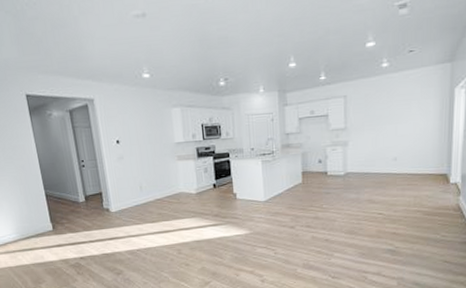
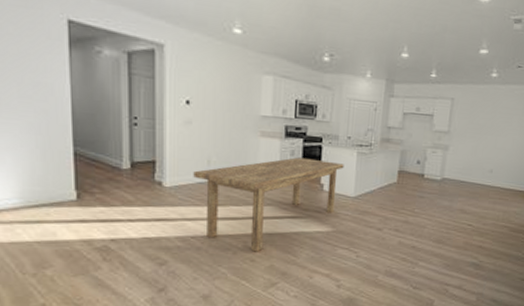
dining table: none [130,172,252,258] -> present [193,157,344,252]

